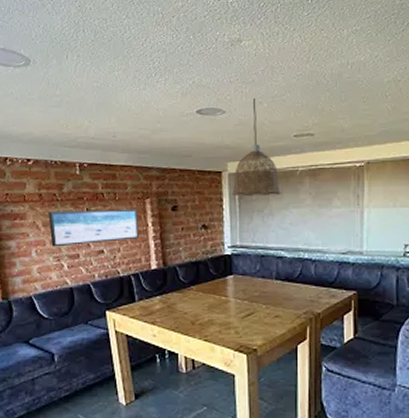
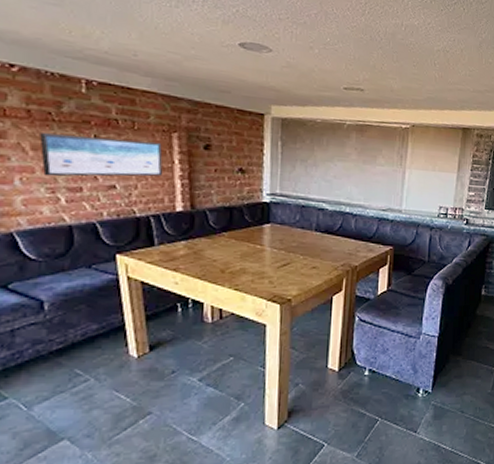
pendant lamp: present [232,97,282,196] -> none [274,41,328,146]

